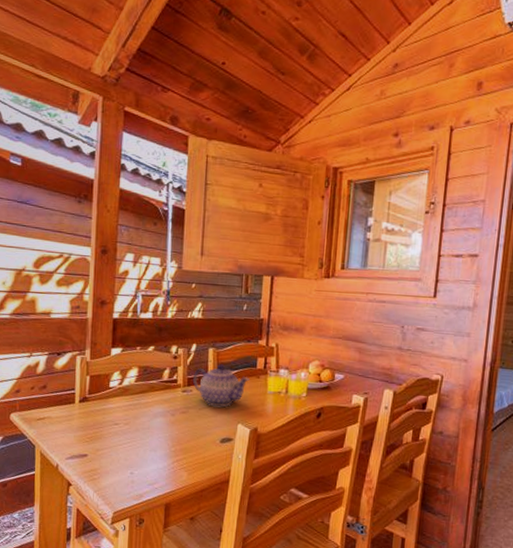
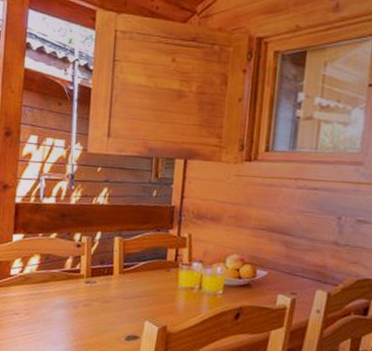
teapot: present [192,364,249,408] -> none [96,254,159,302]

